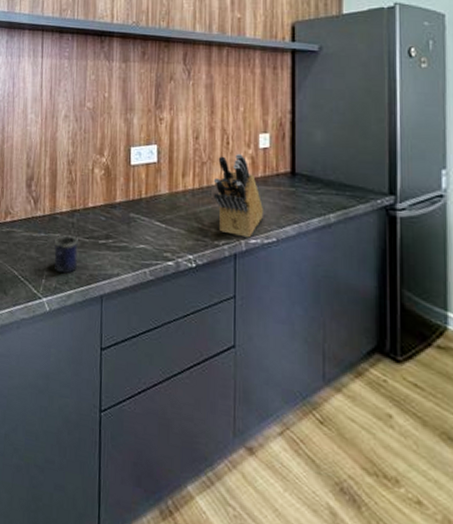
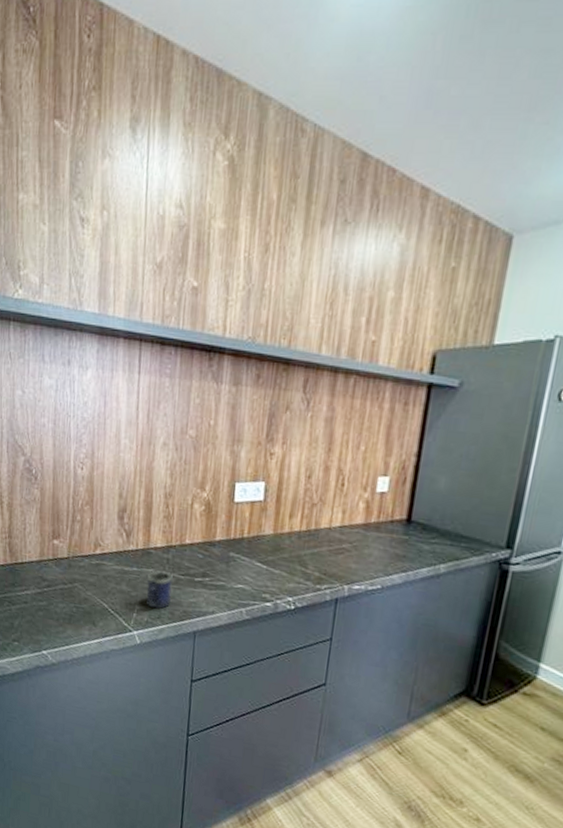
knife block: present [213,154,263,238] -> none [320,497,372,584]

